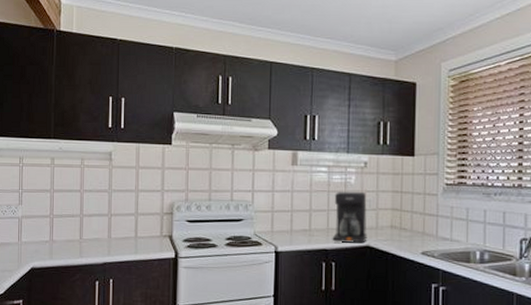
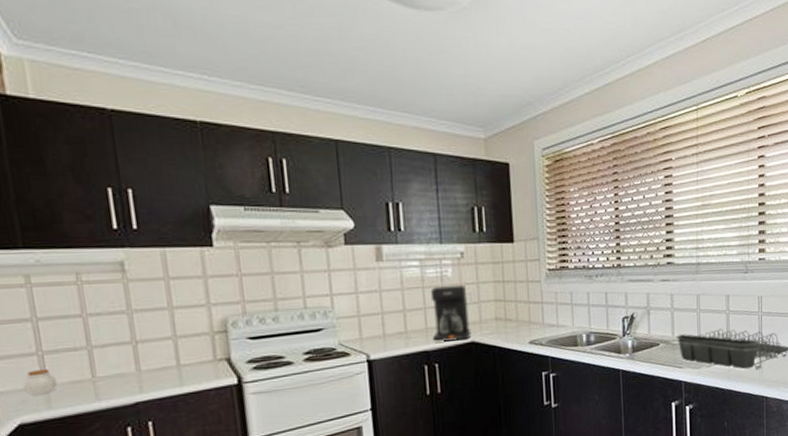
jar: none [38,228,59,248] -> present [22,369,58,396]

